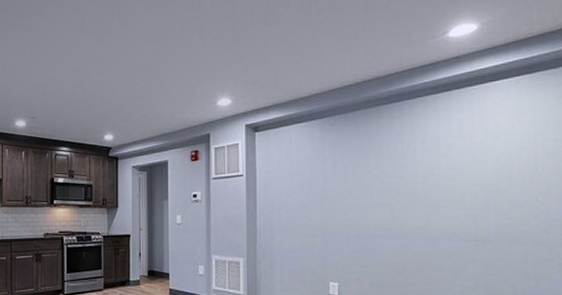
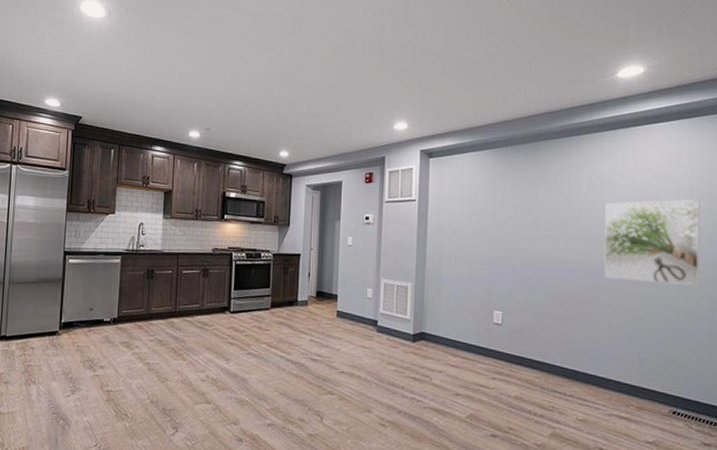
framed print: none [442,157,548,247] -> present [604,198,700,285]

